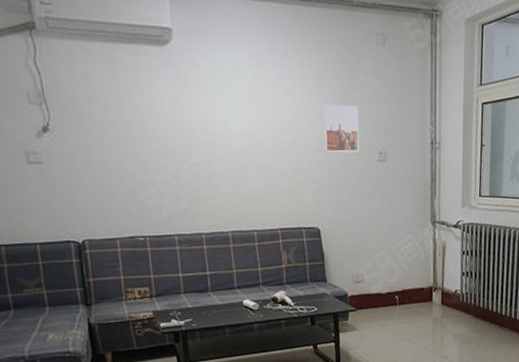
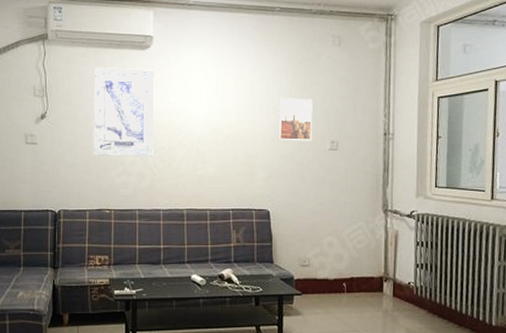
wall art: none [103,66,188,176] -> present [93,67,155,157]

